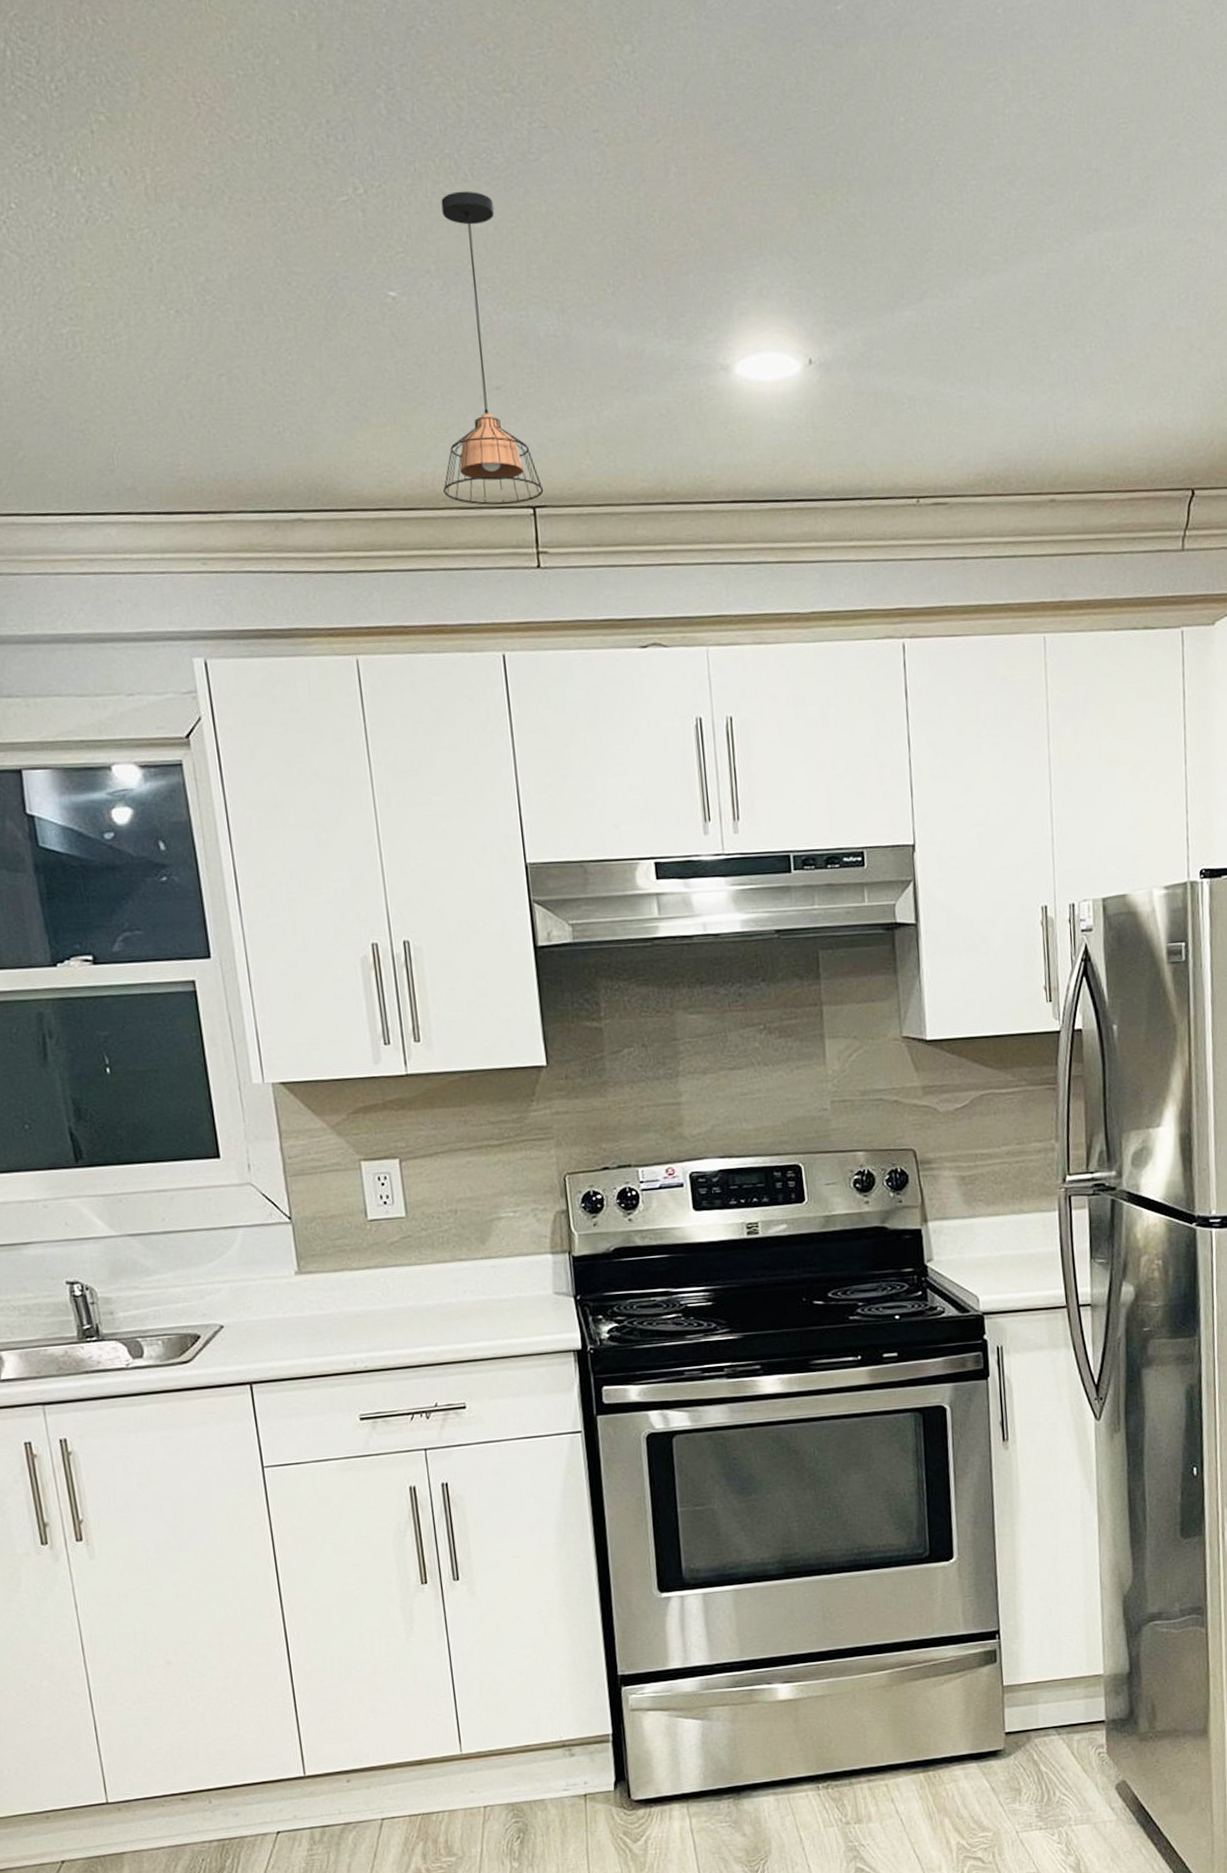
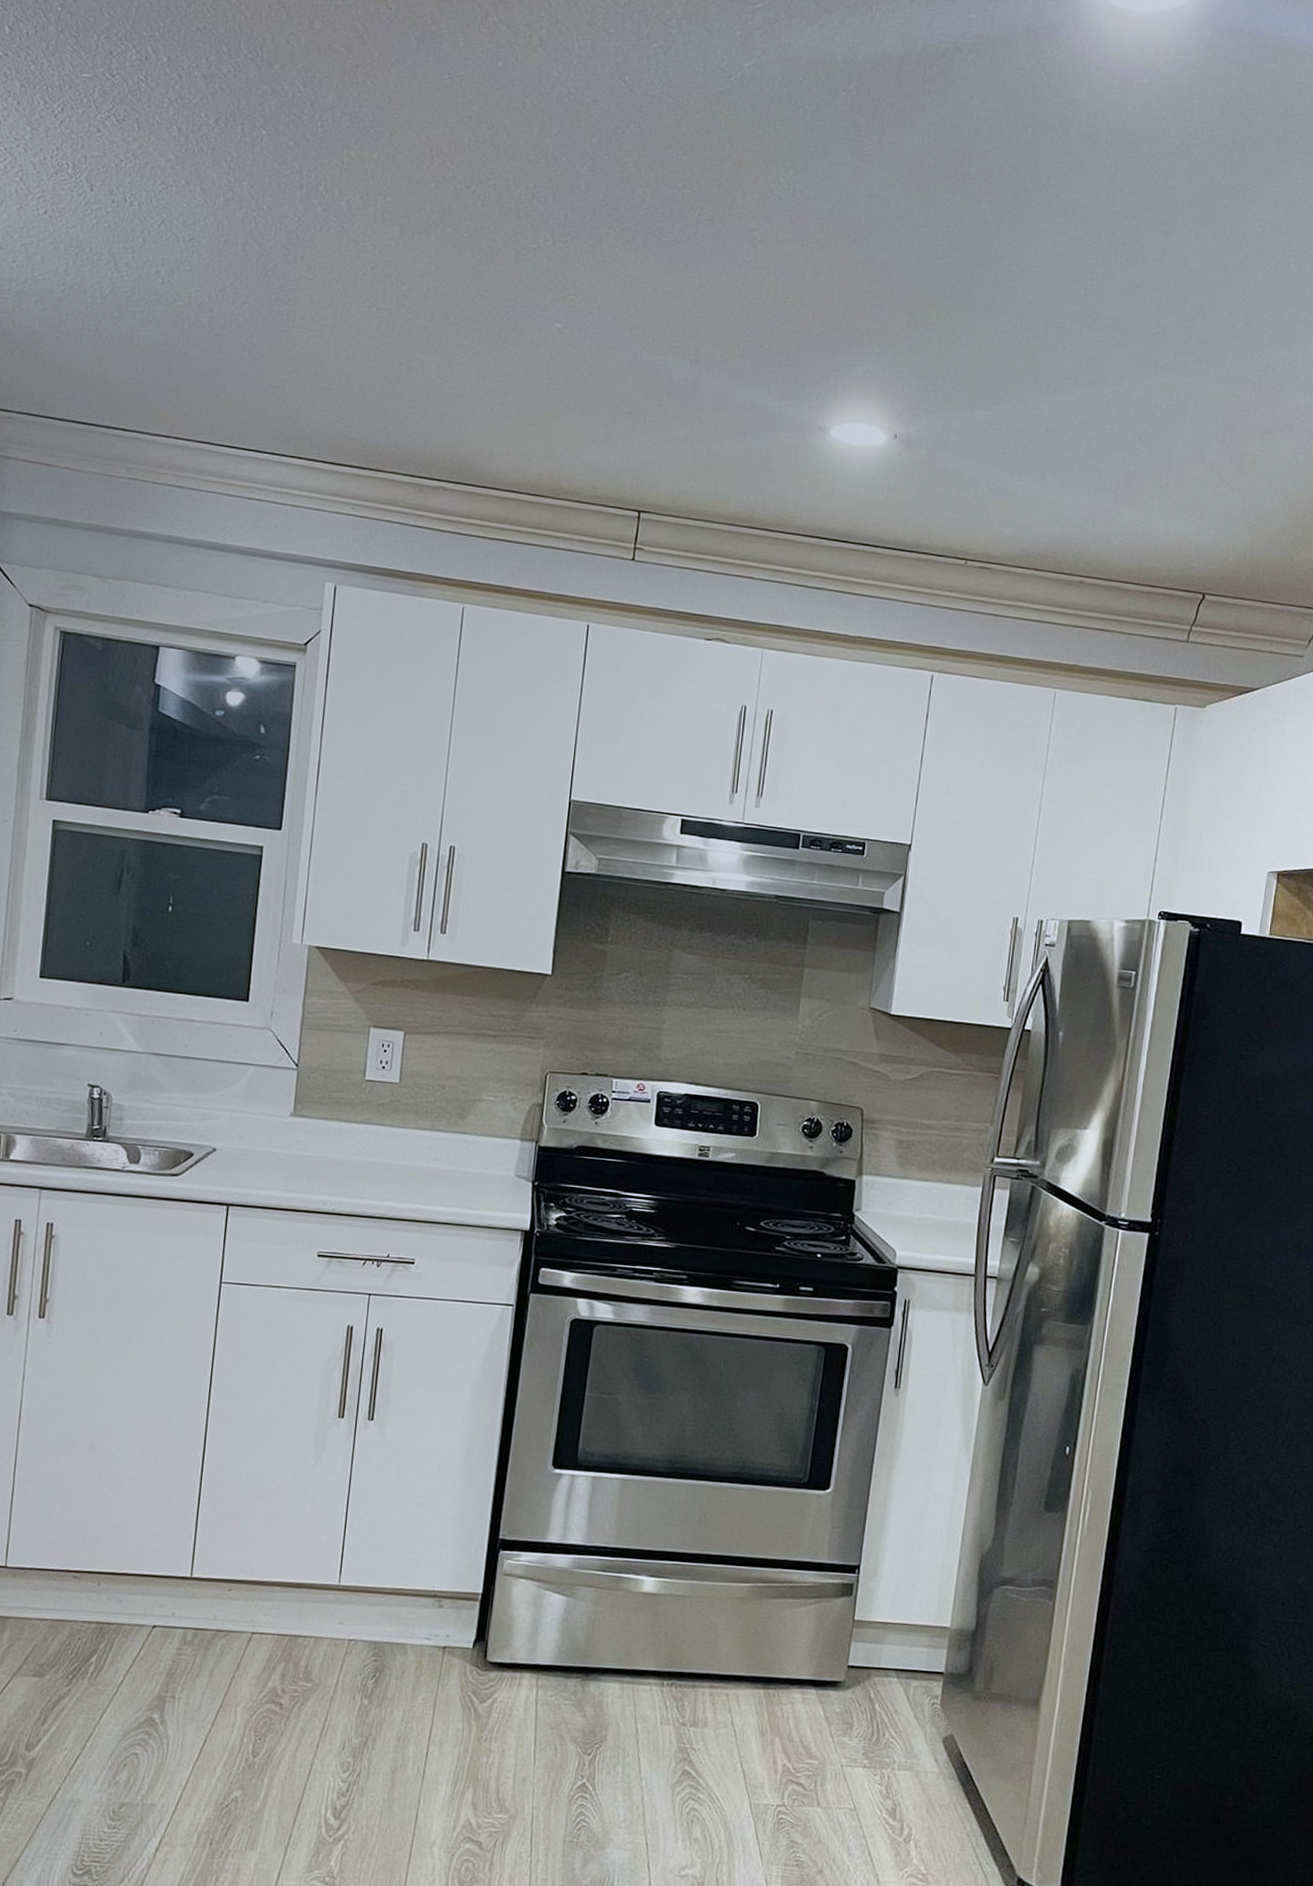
pendant light: present [441,190,544,506] -> none [566,256,657,506]

